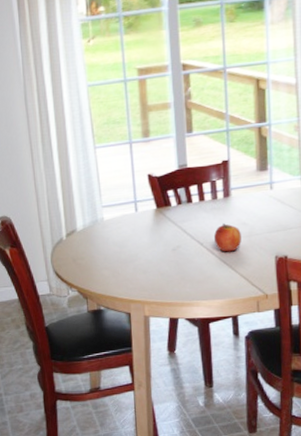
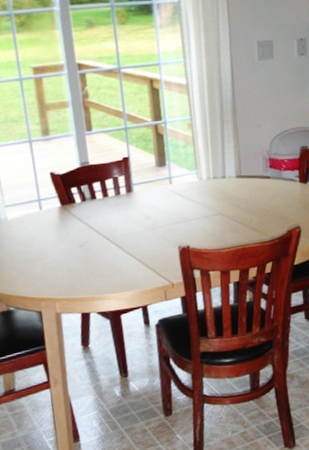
apple: present [214,224,241,252] -> none [119,218,146,246]

